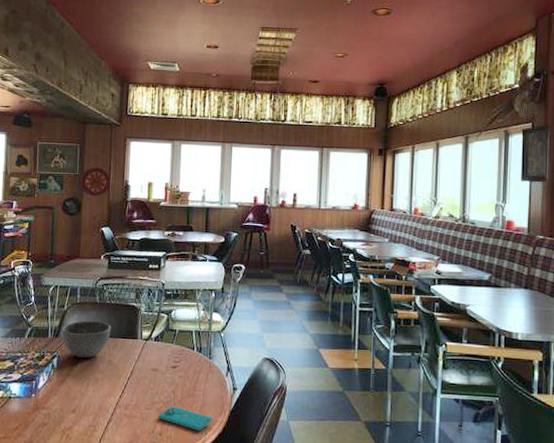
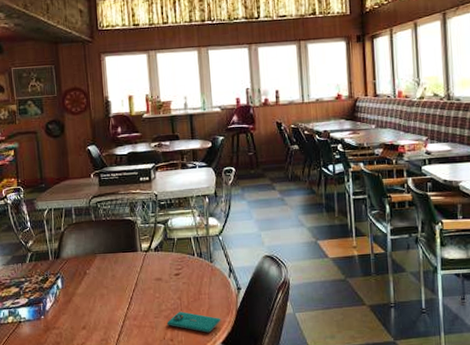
bowl: present [61,321,111,358] -> none [61,239,111,276]

